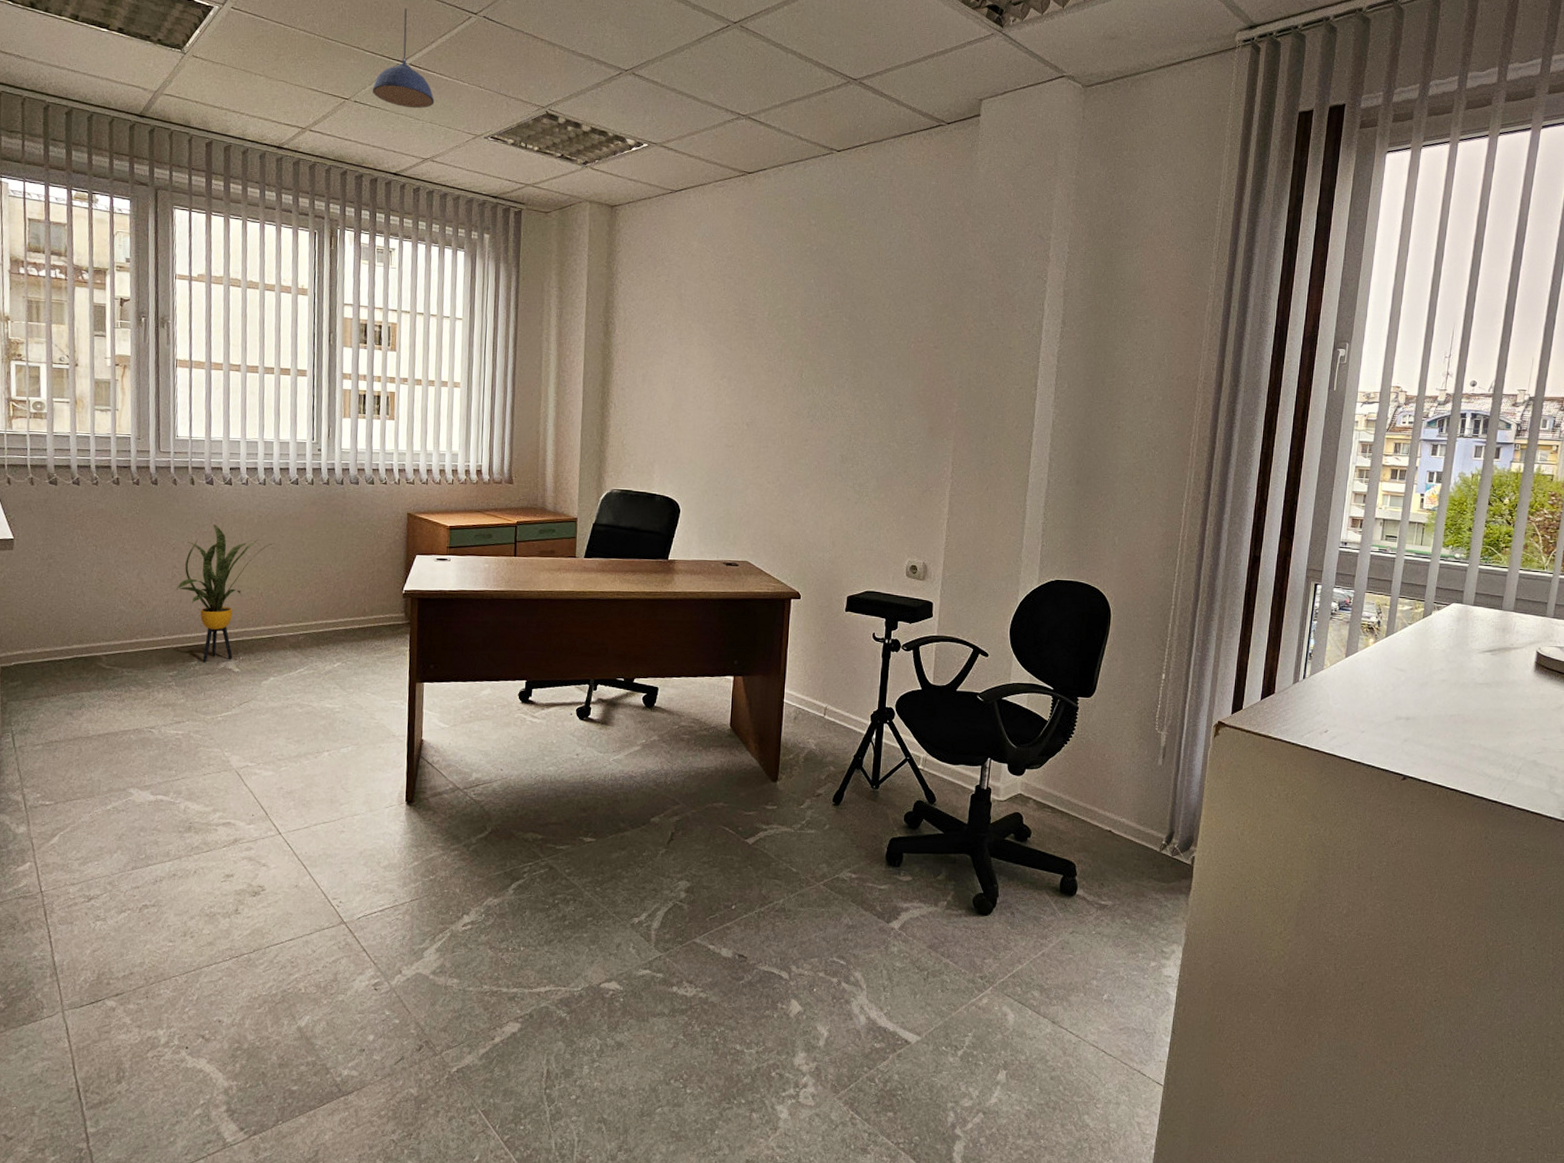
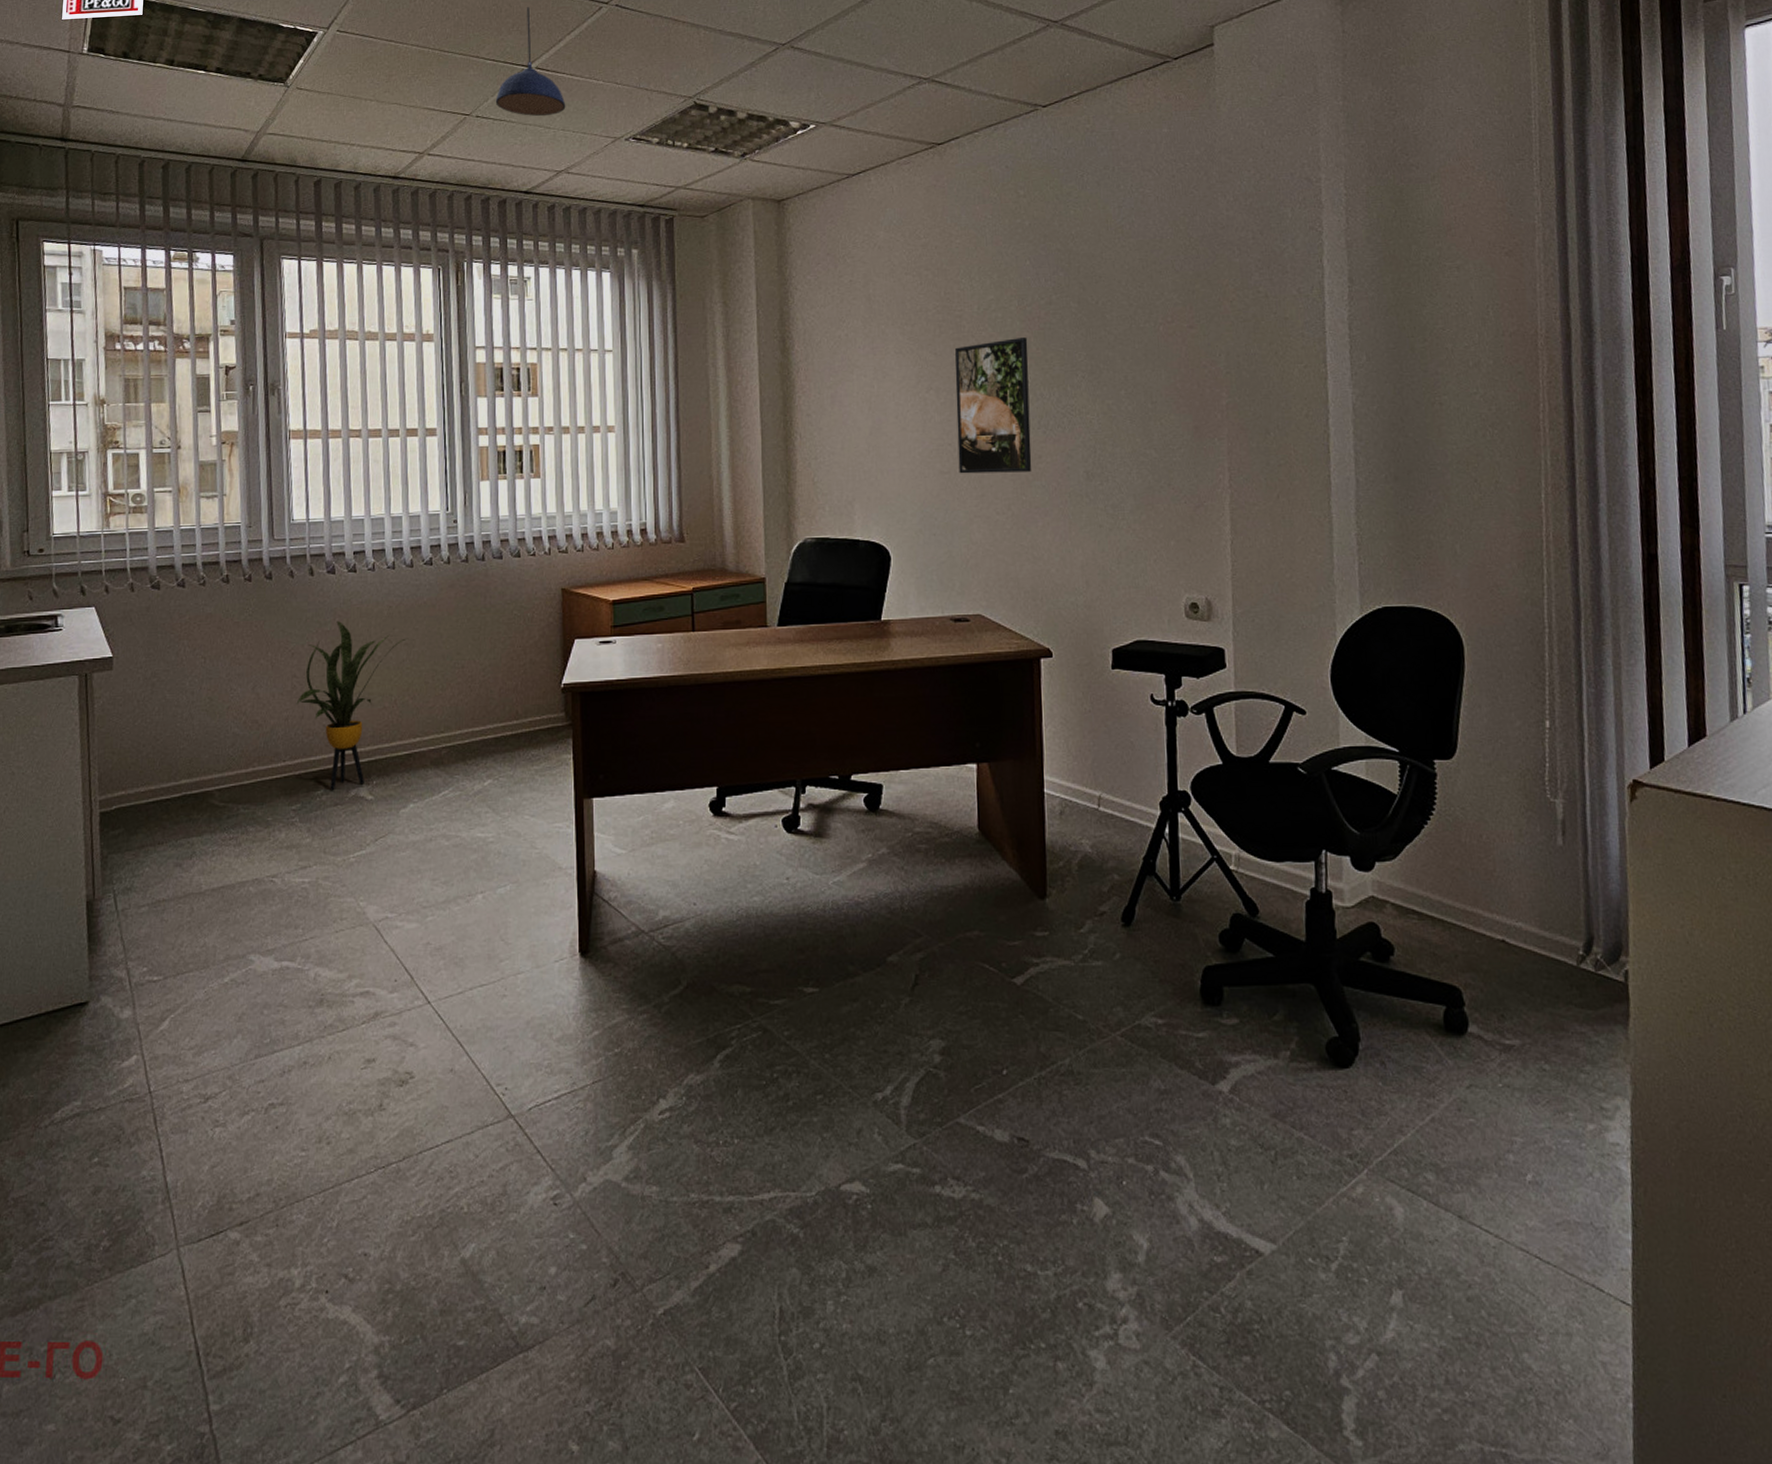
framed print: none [741,341,806,452] -> present [954,336,1032,474]

